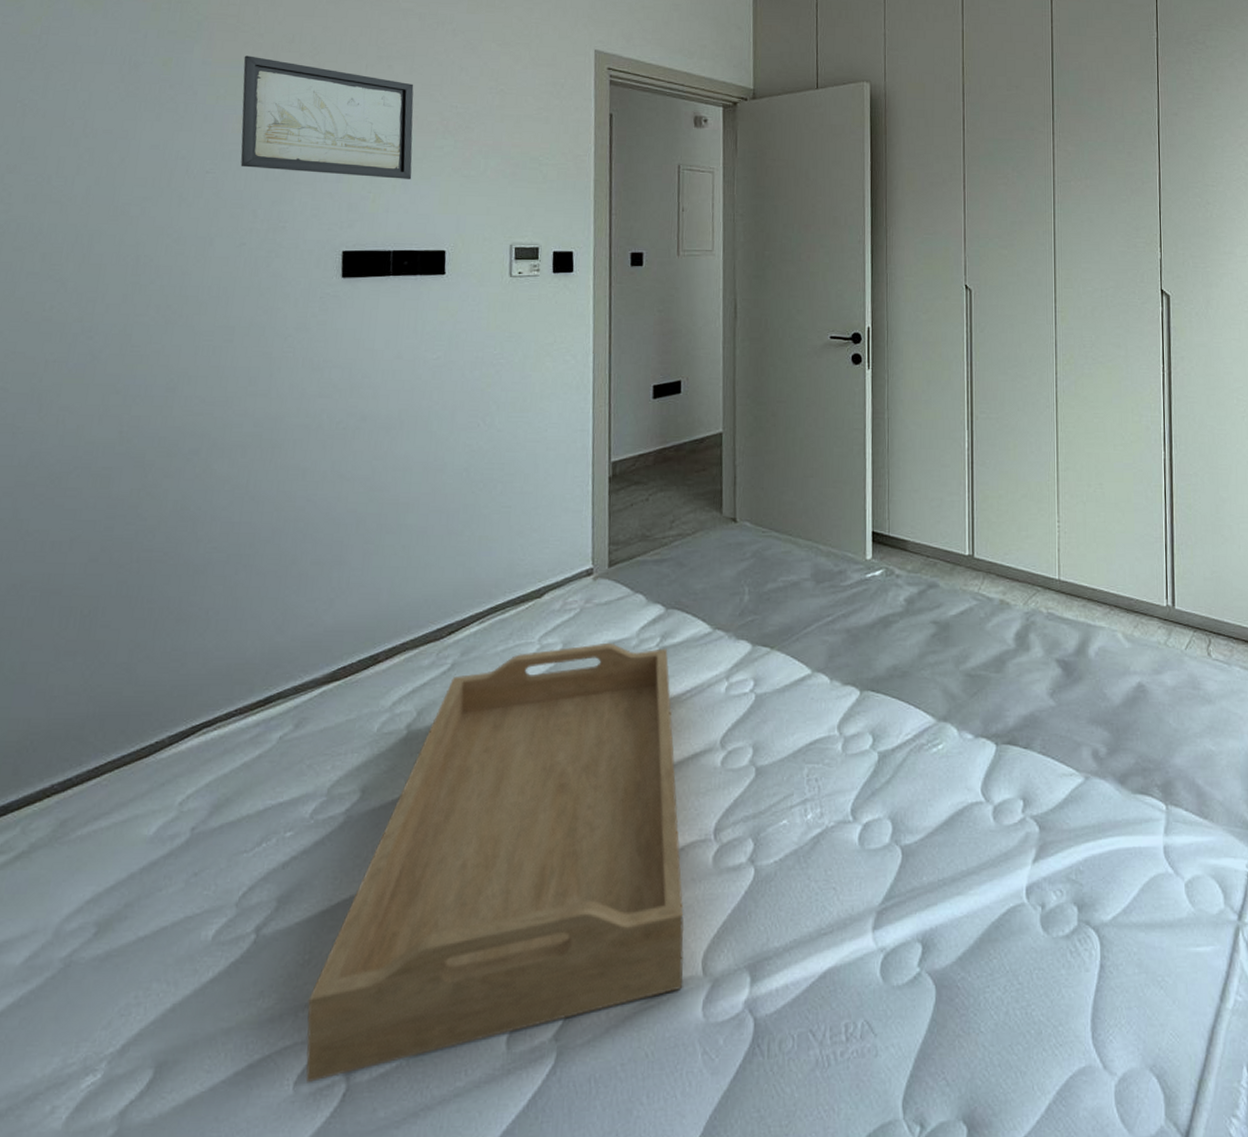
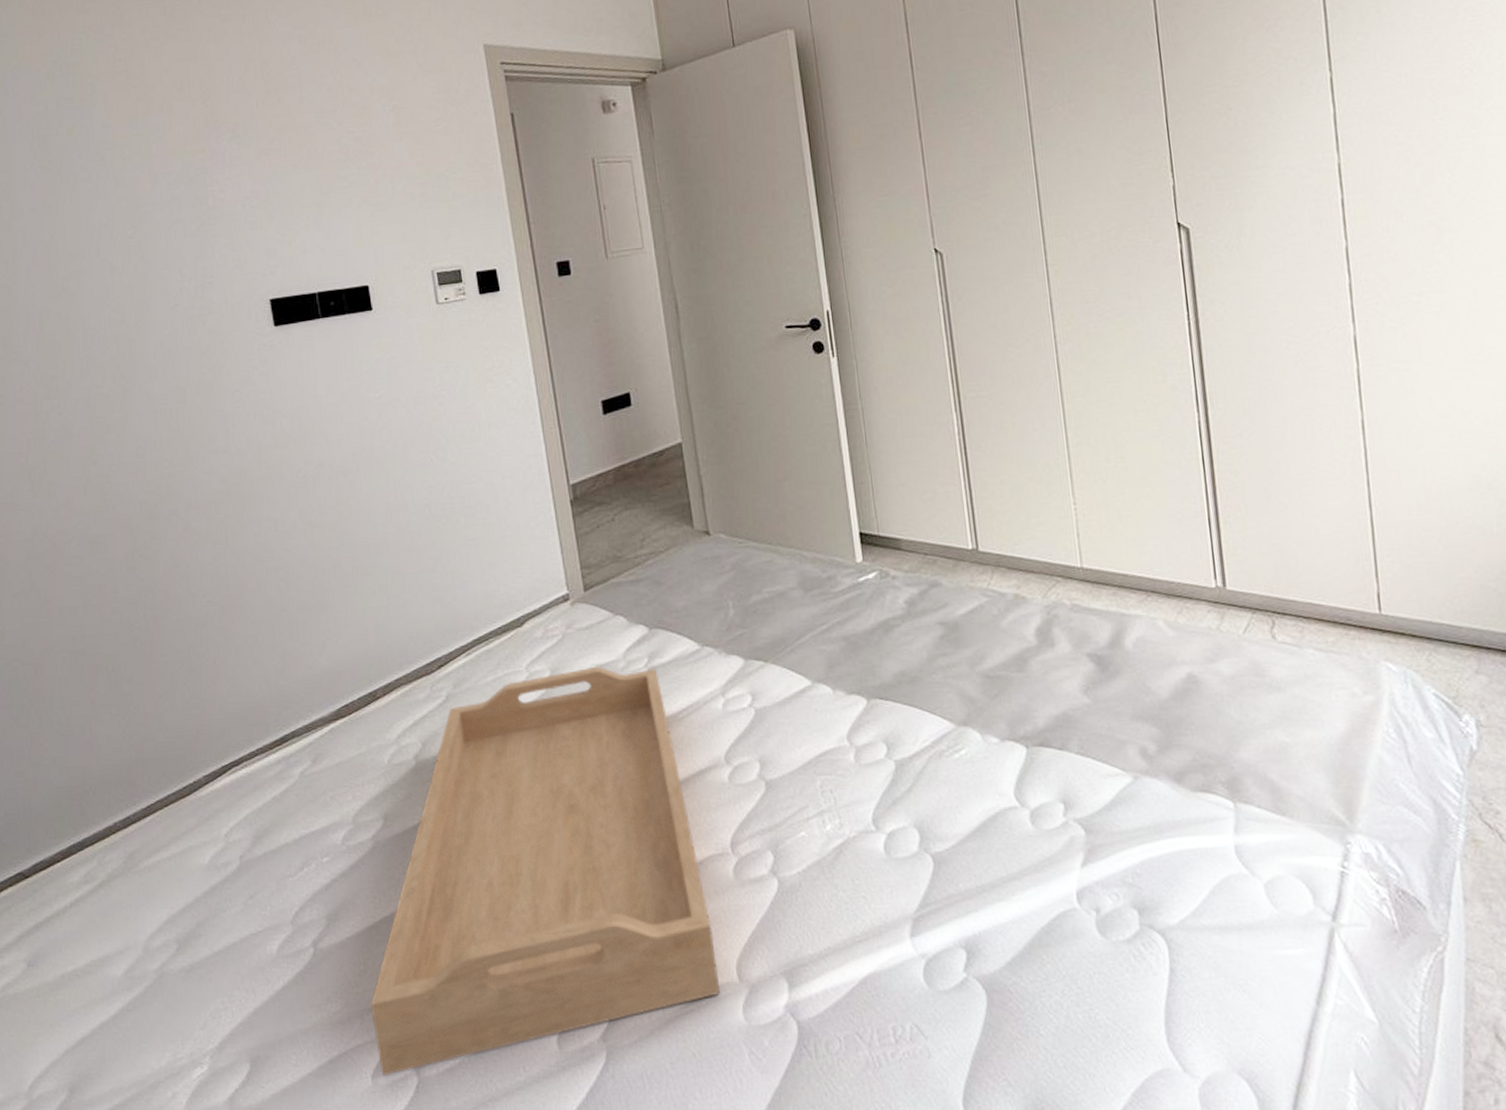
wall art: present [240,55,414,179] -> none [140,111,322,227]

